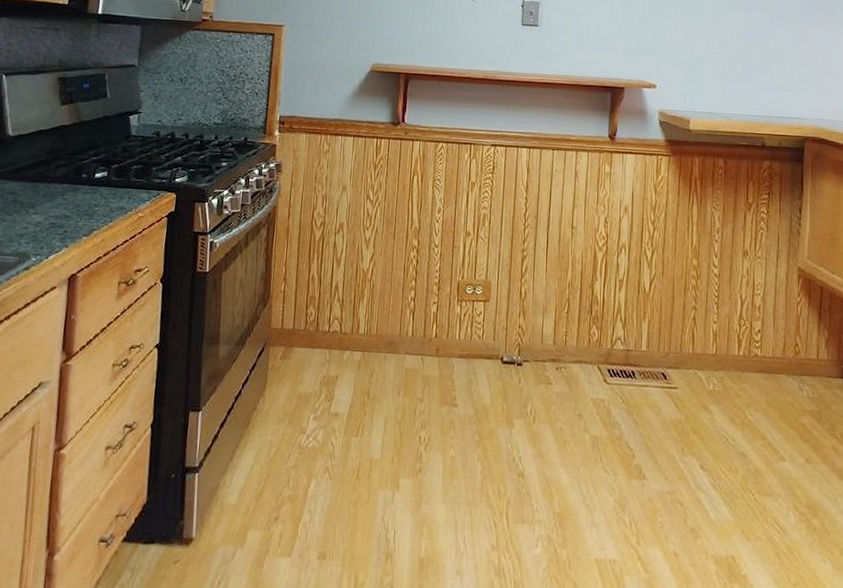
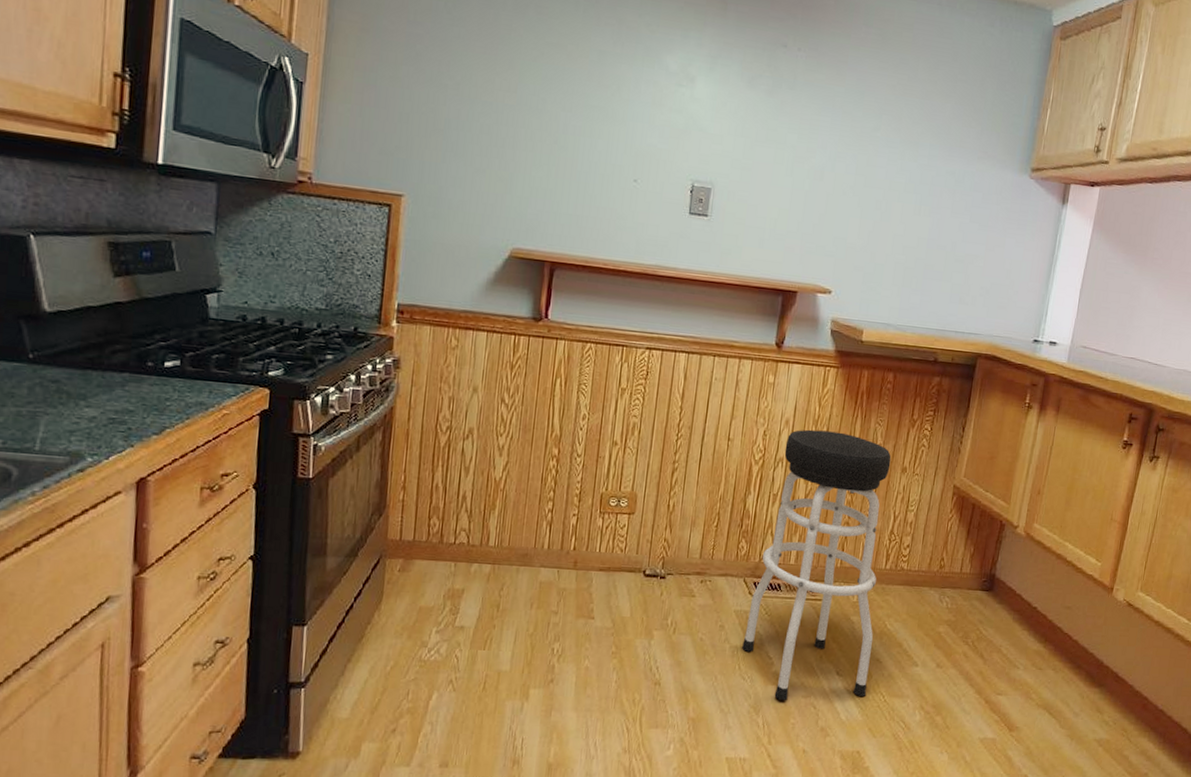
bar stool: none [602,215,735,496] -> present [742,429,891,700]

